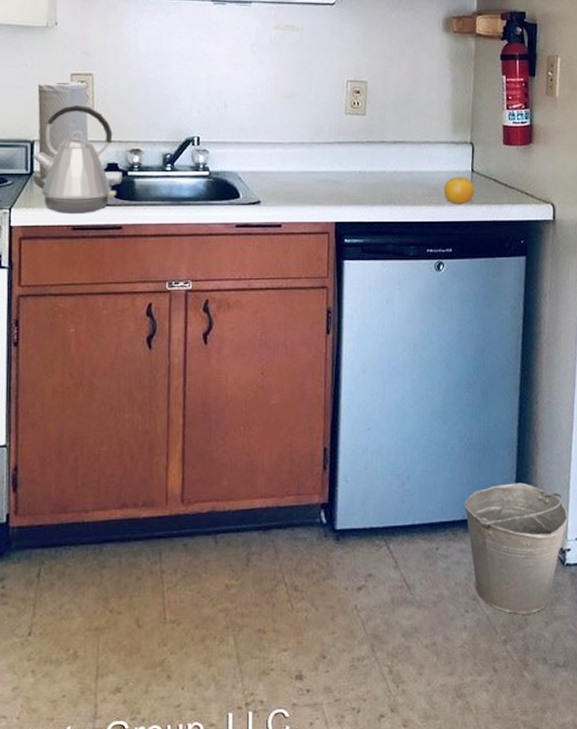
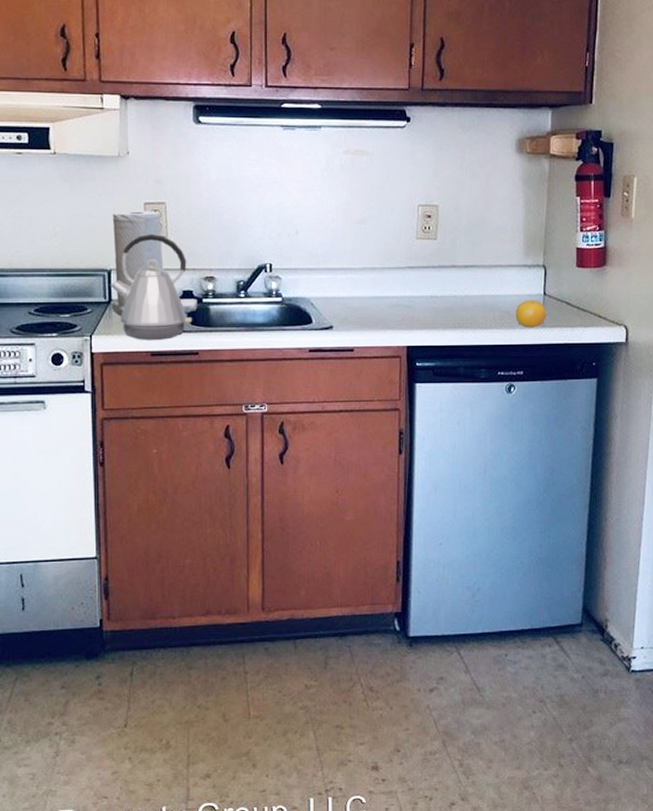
bucket: present [464,483,568,615] -> none [532,595,634,716]

